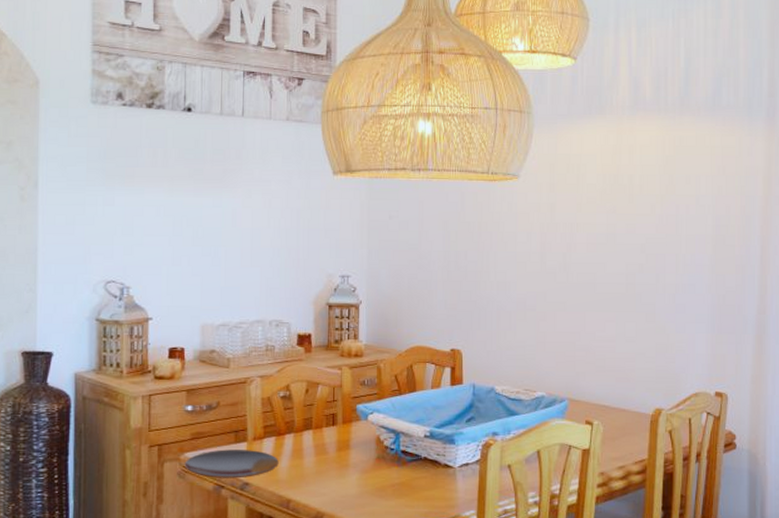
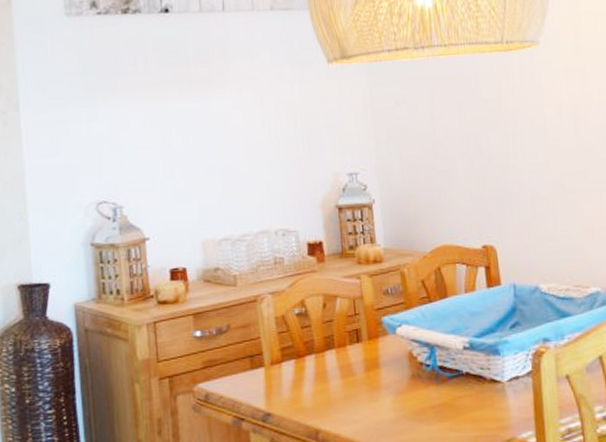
plate: present [184,449,279,479] -> none [199,376,302,410]

